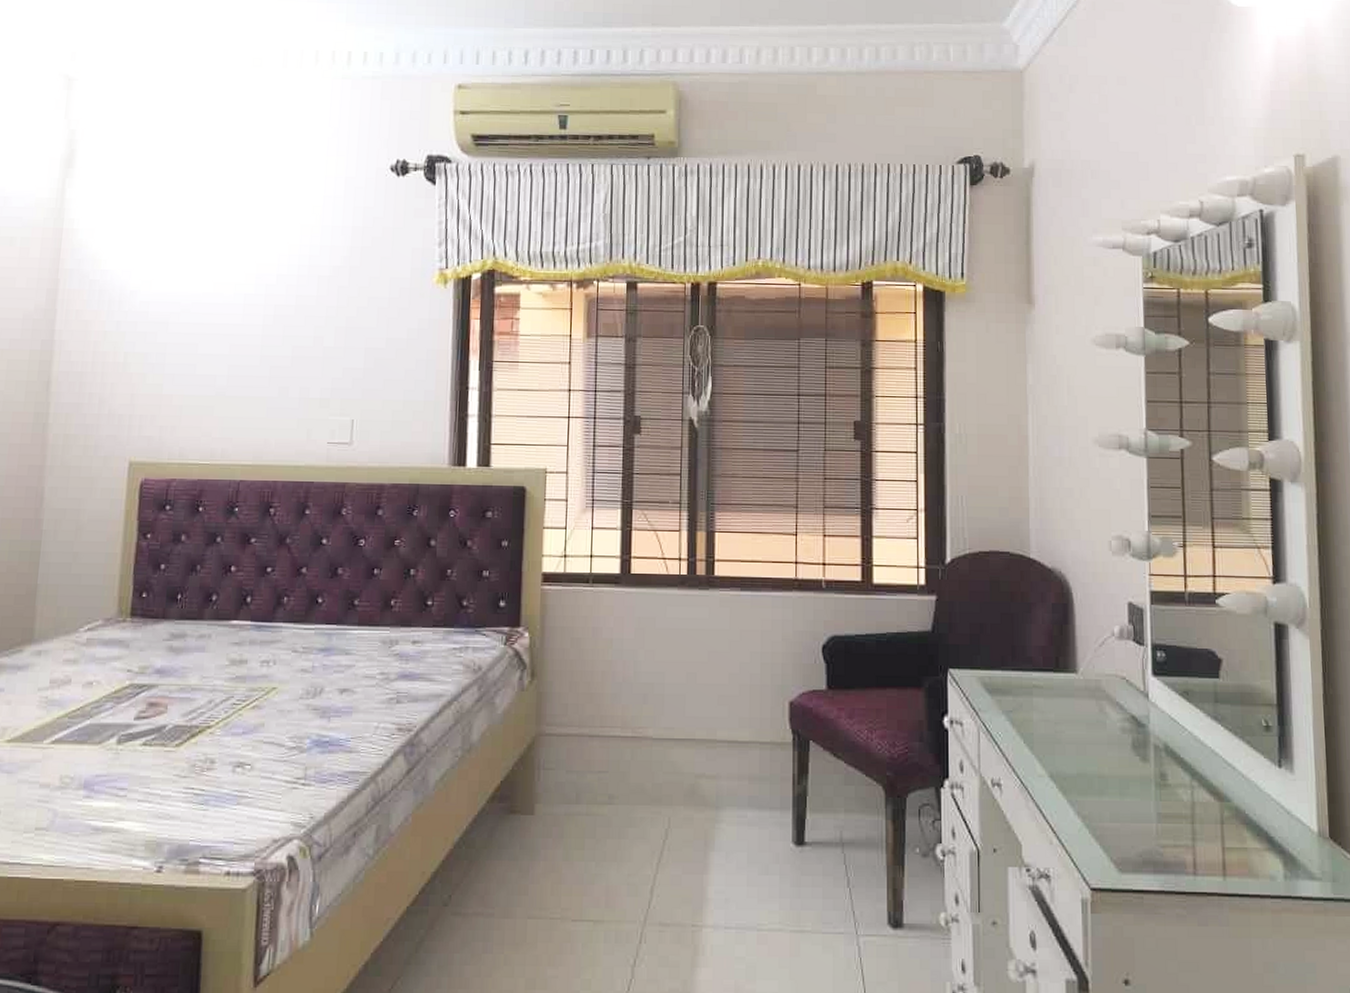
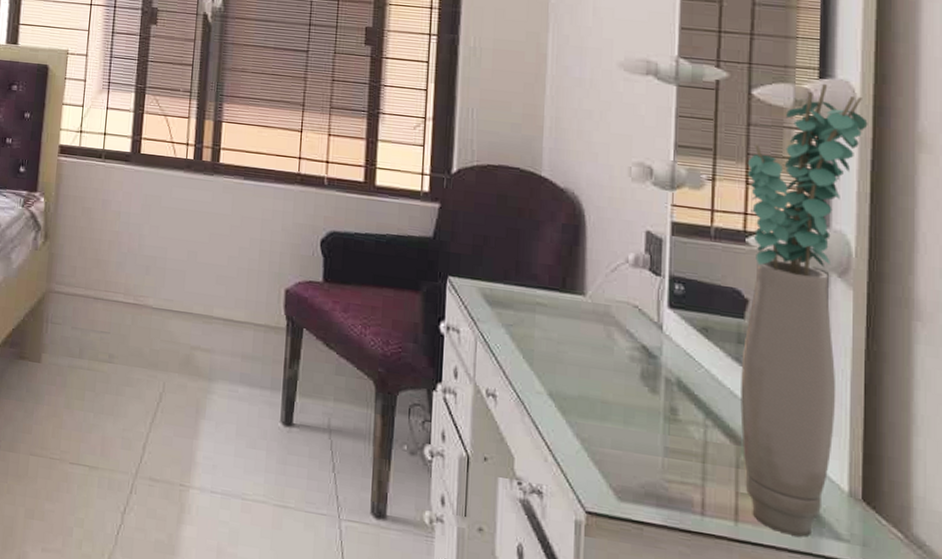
vase: none [1212,445,1312,882] -> present [740,83,868,537]

